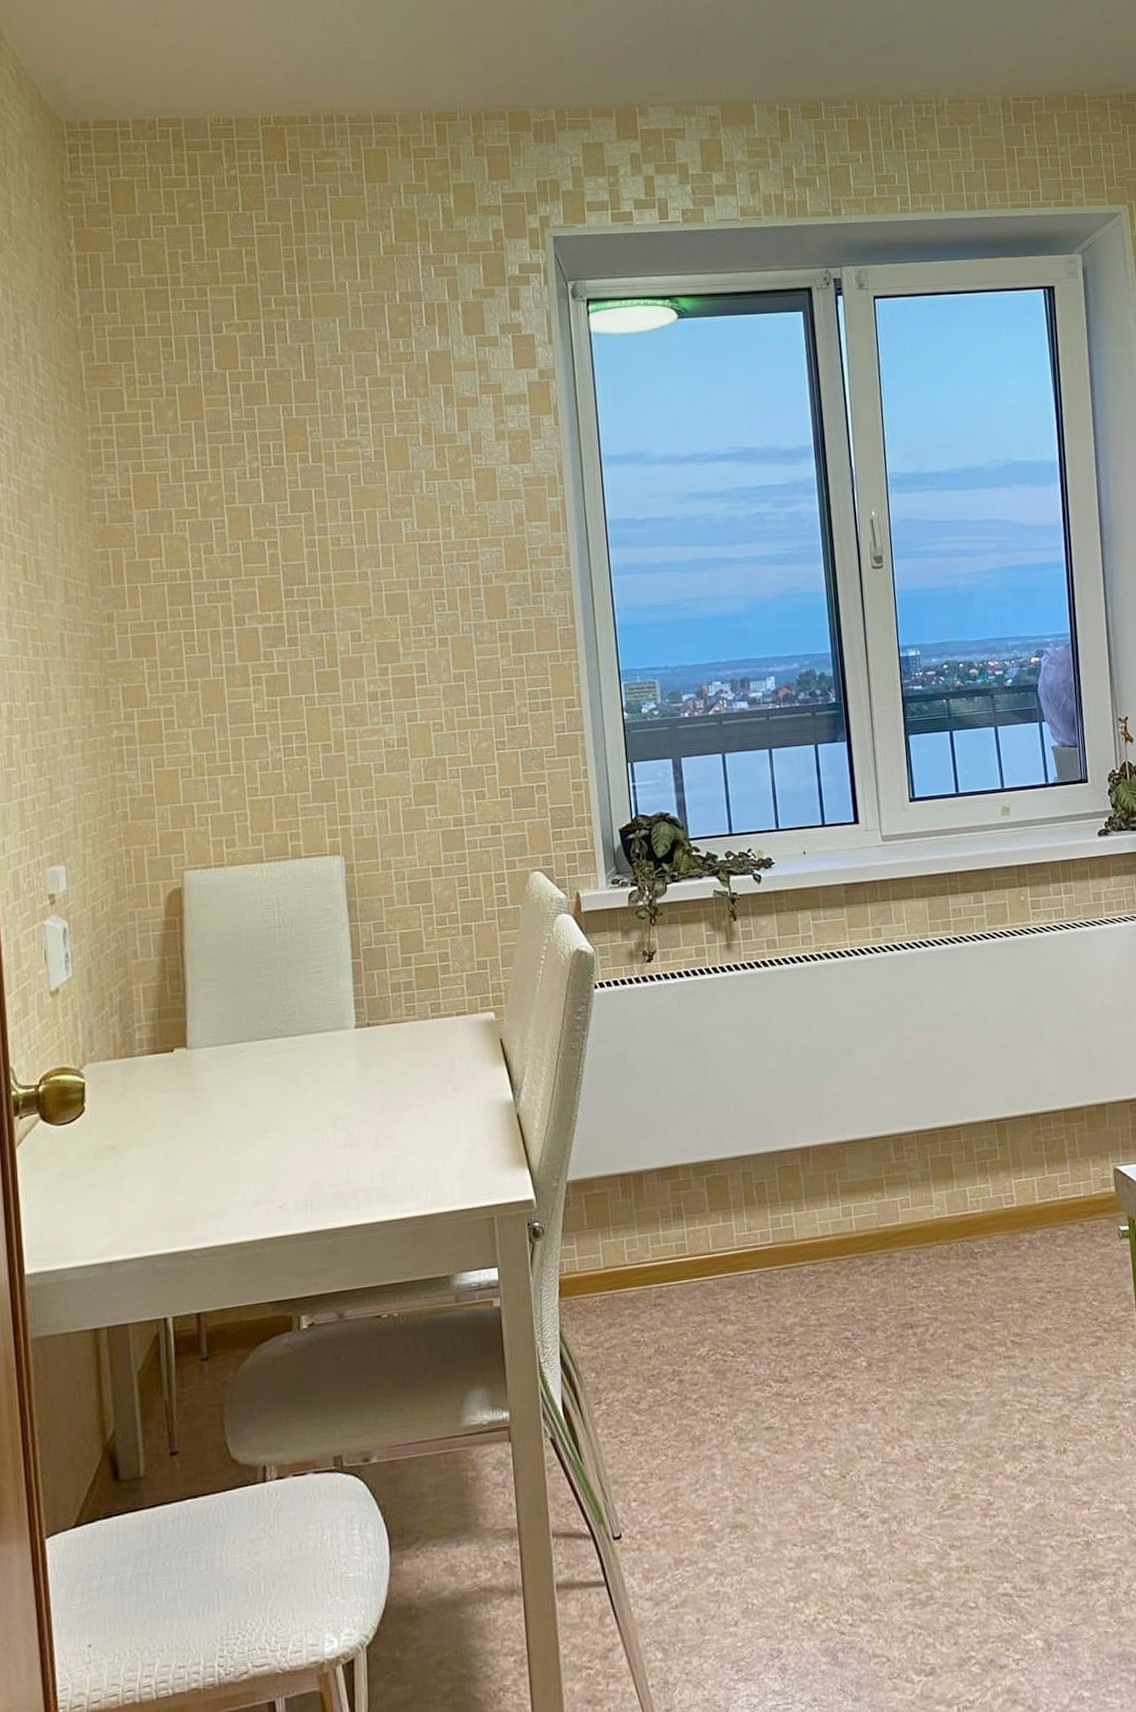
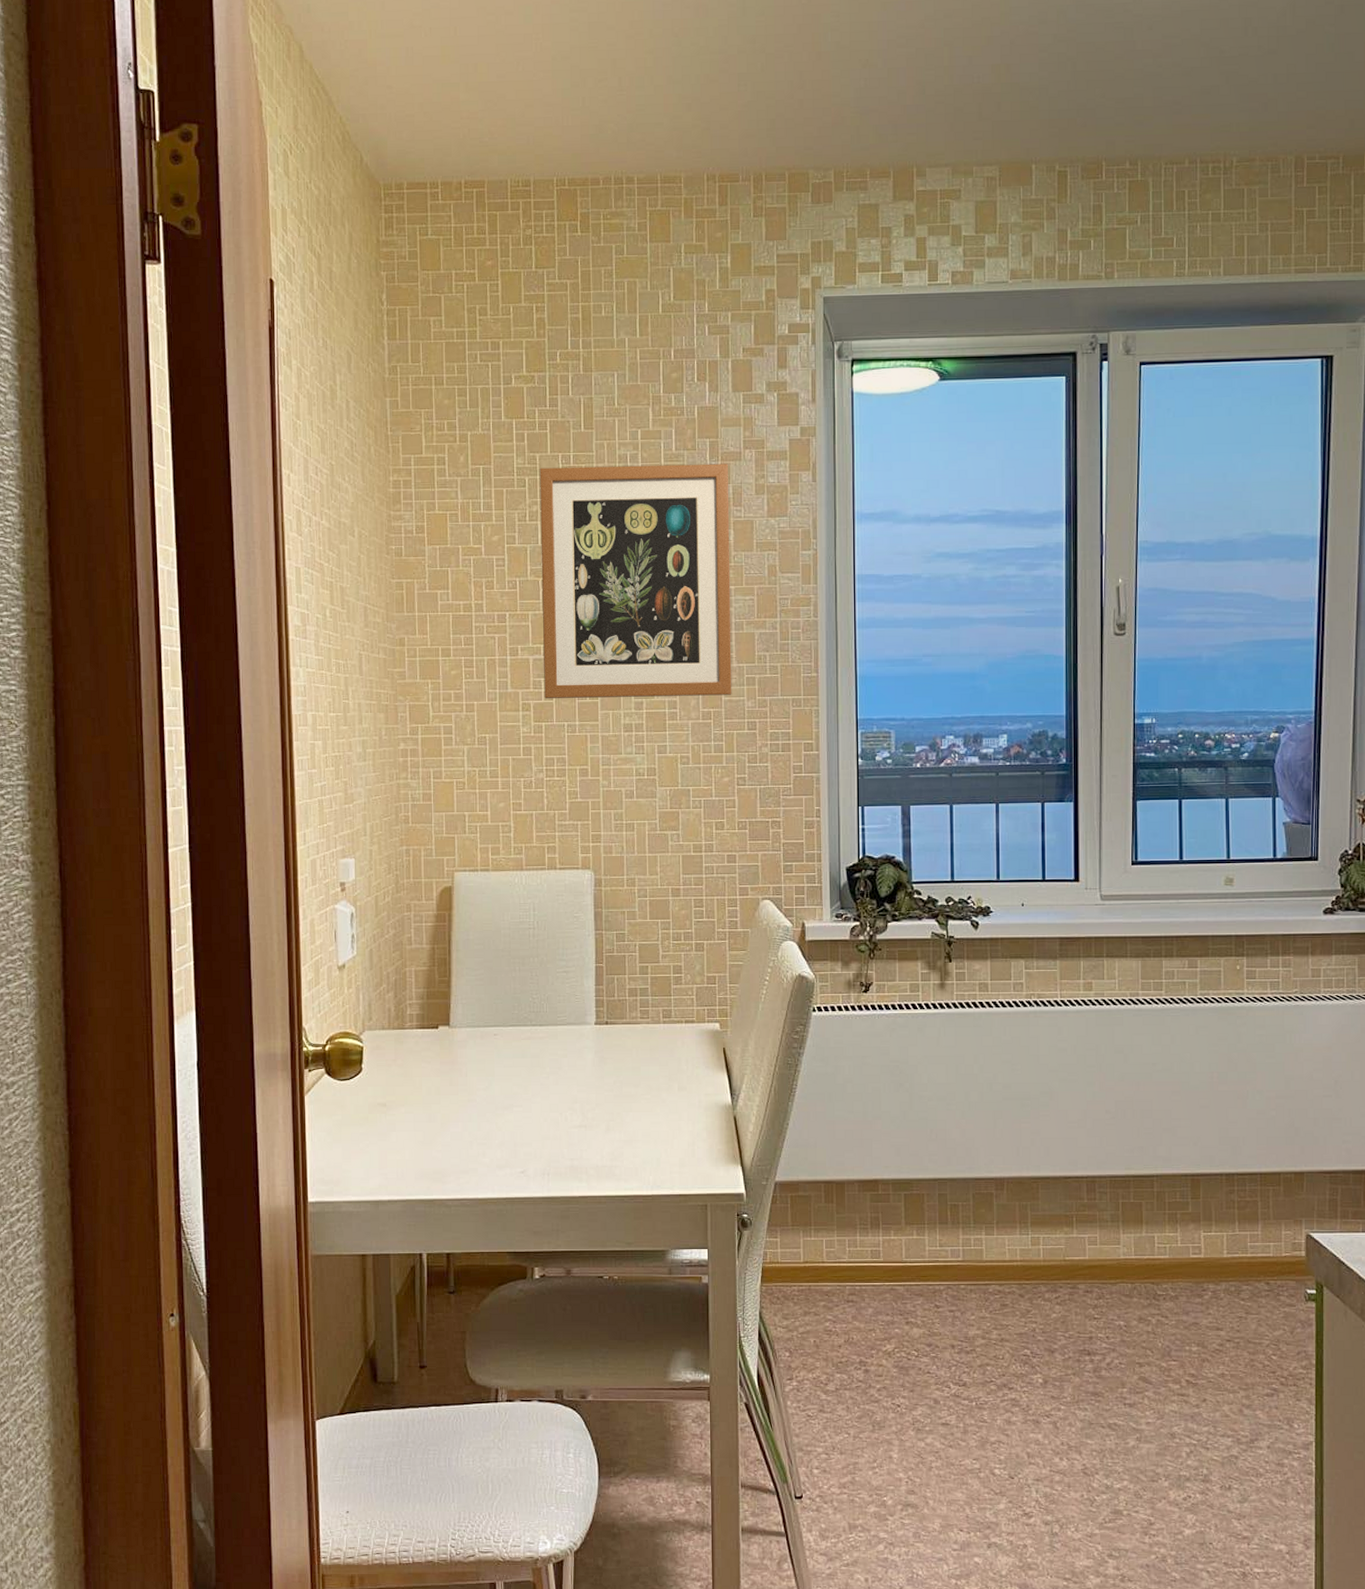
wall art: none [259,409,485,670] -> present [540,463,732,698]

